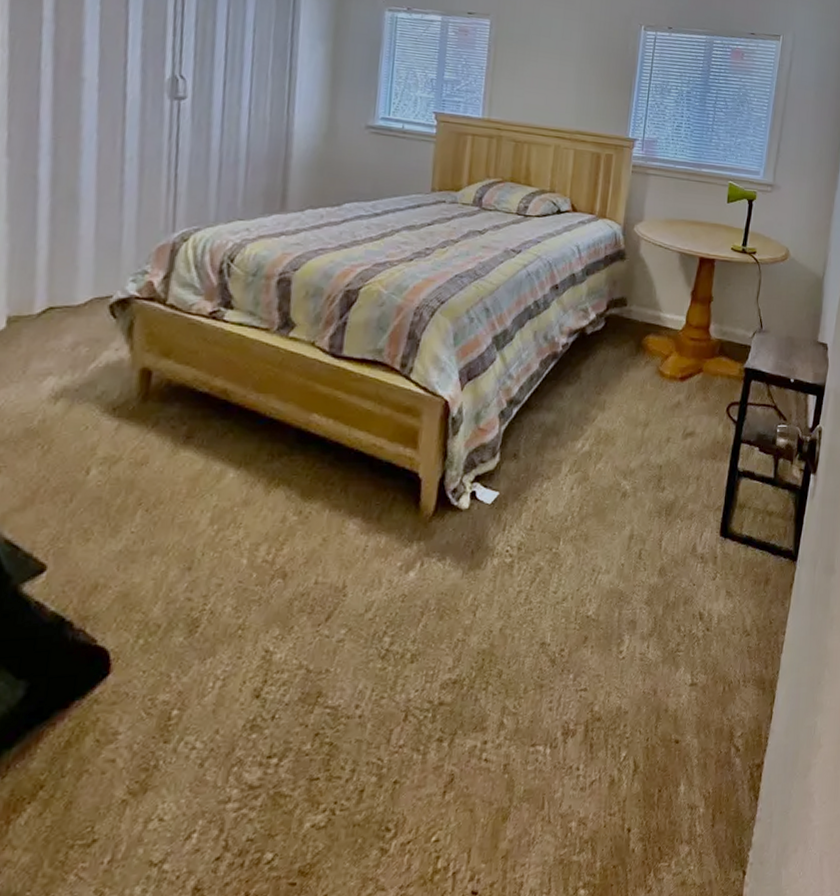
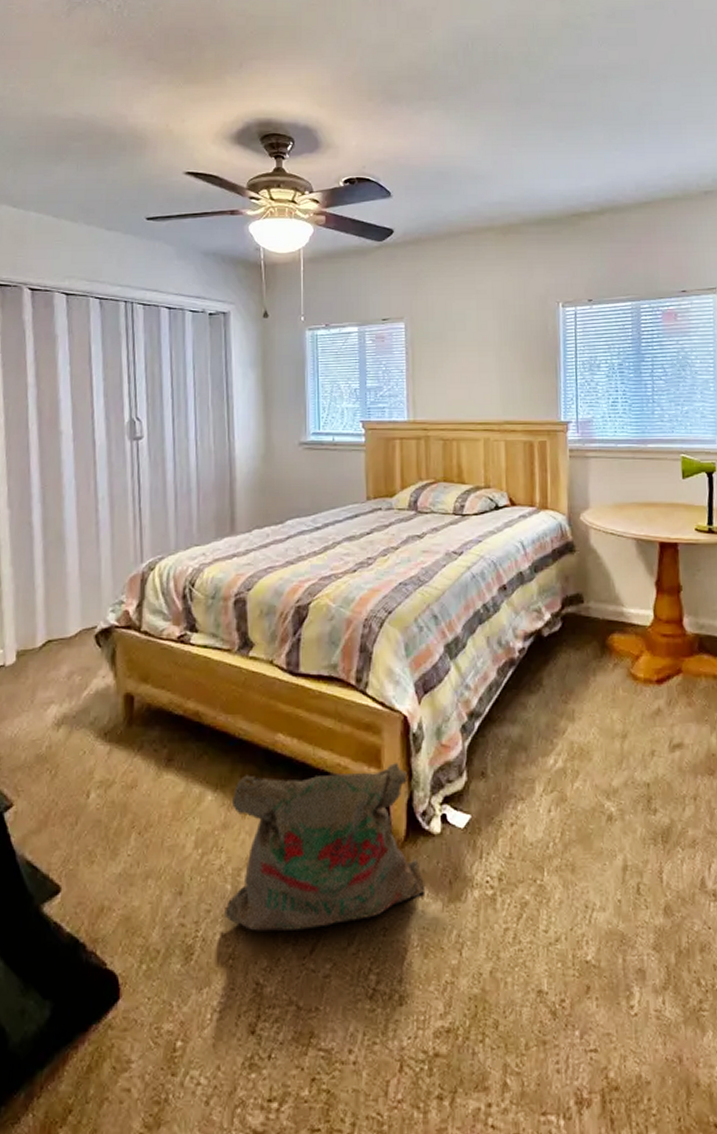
bag: none [237,443,447,603] -> present [225,761,424,931]

